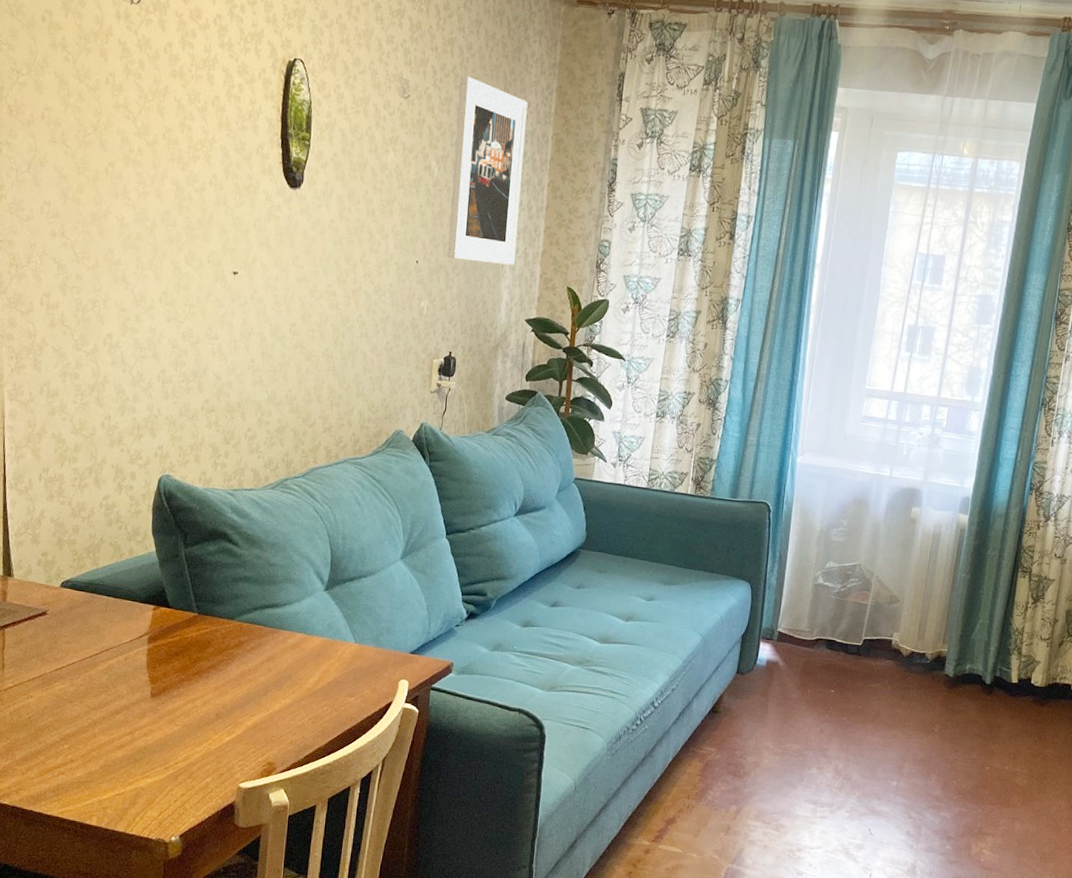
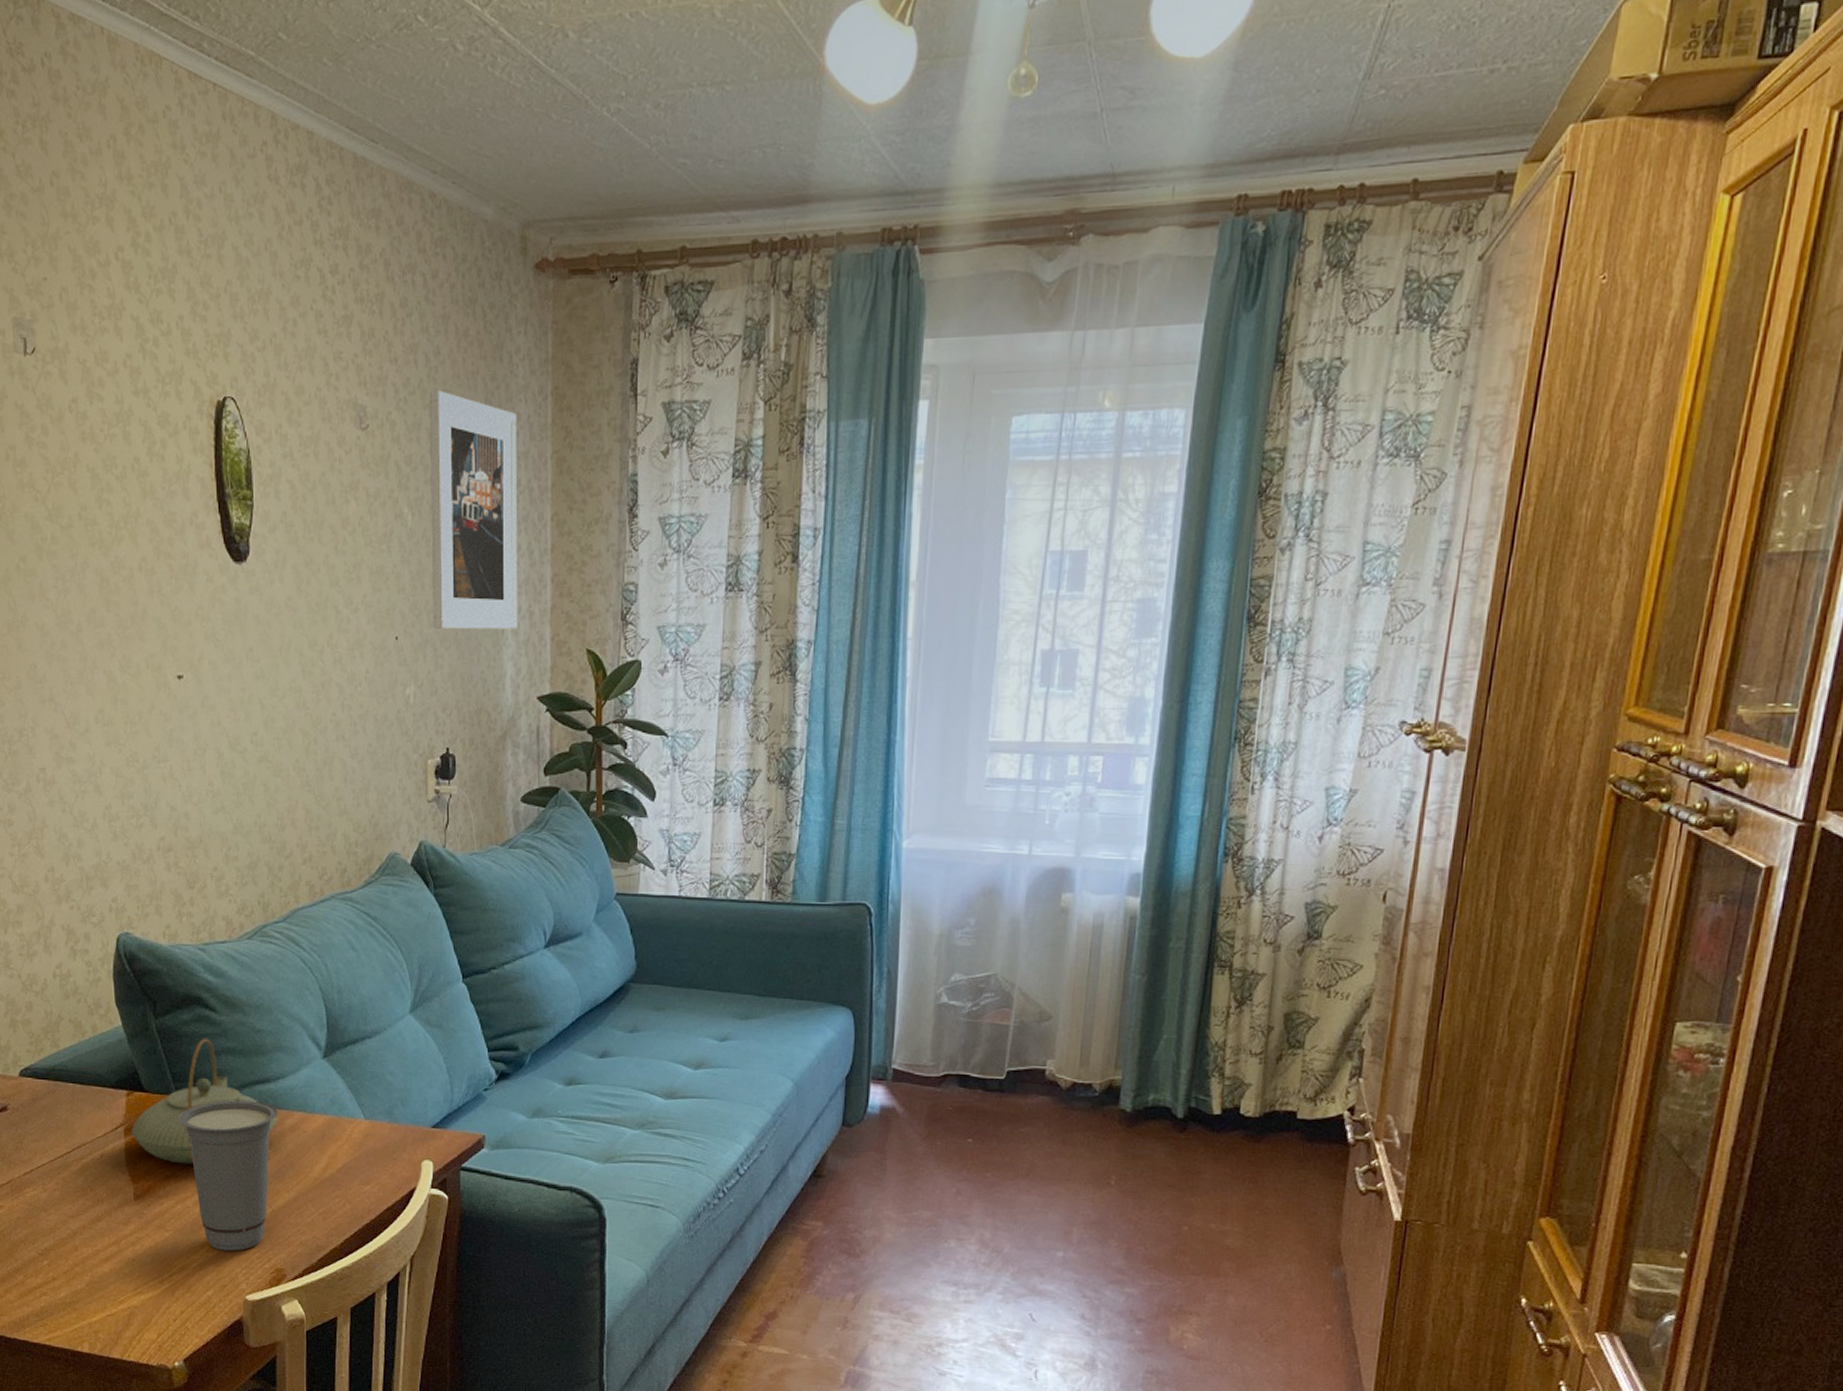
teapot: none [154,566,282,671] -> present [131,1038,278,1164]
cup: none [195,619,282,746] -> present [177,1100,278,1251]

